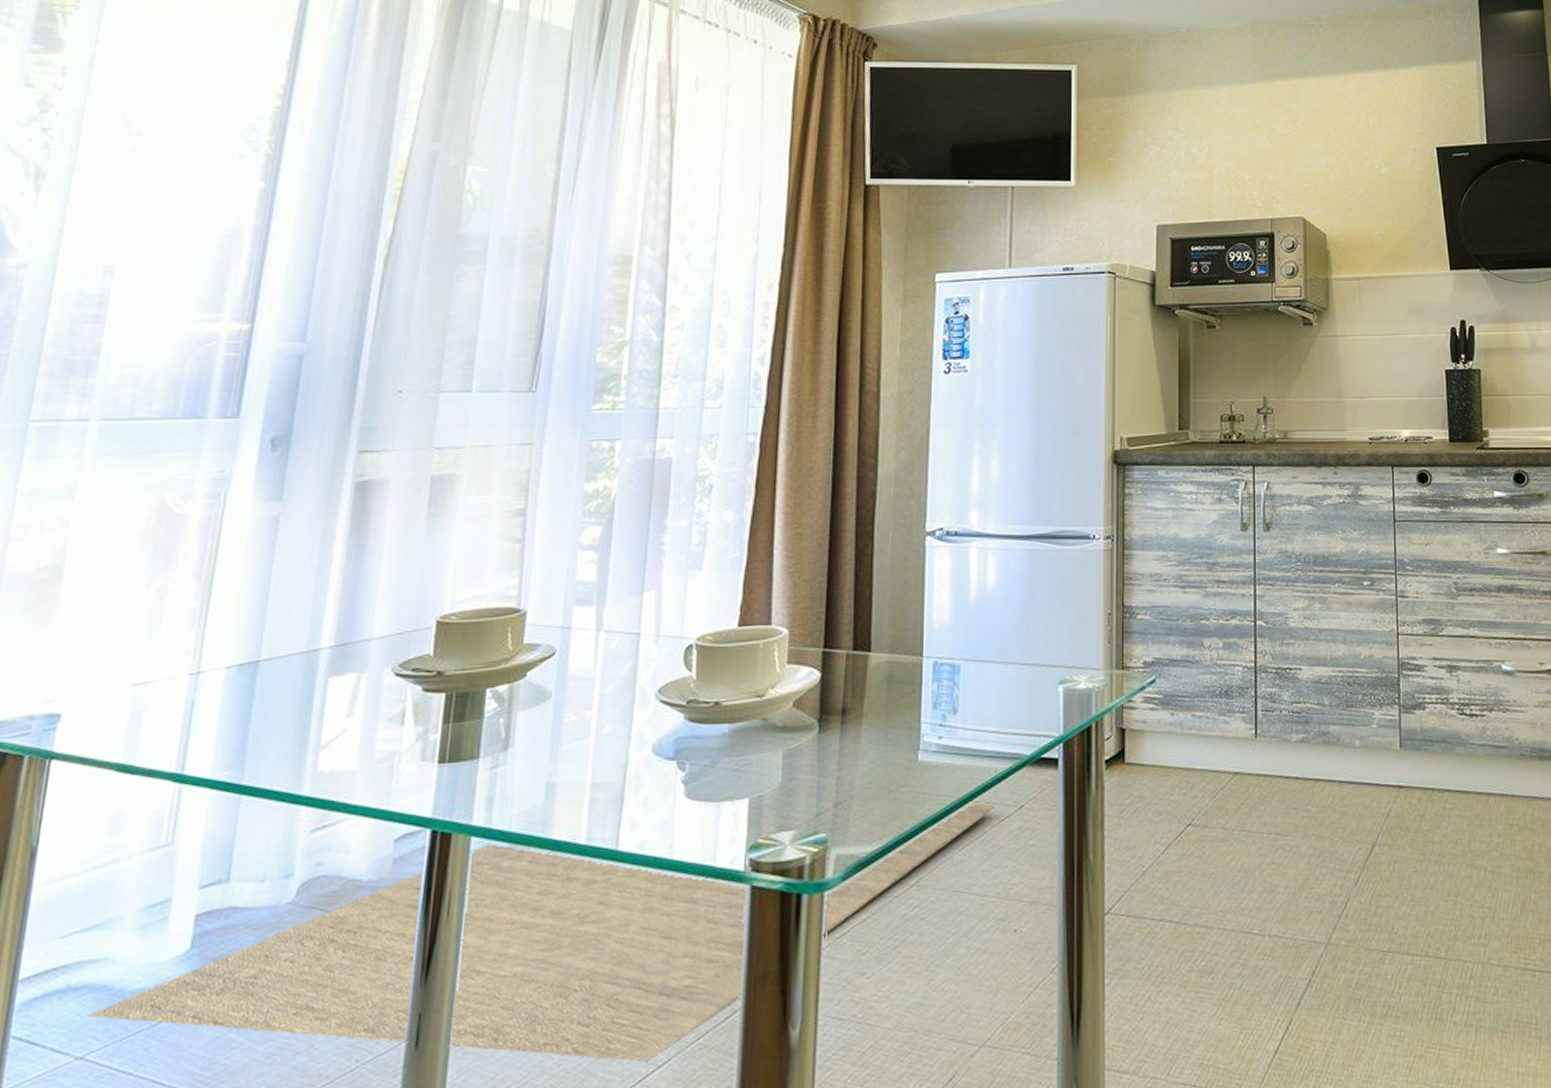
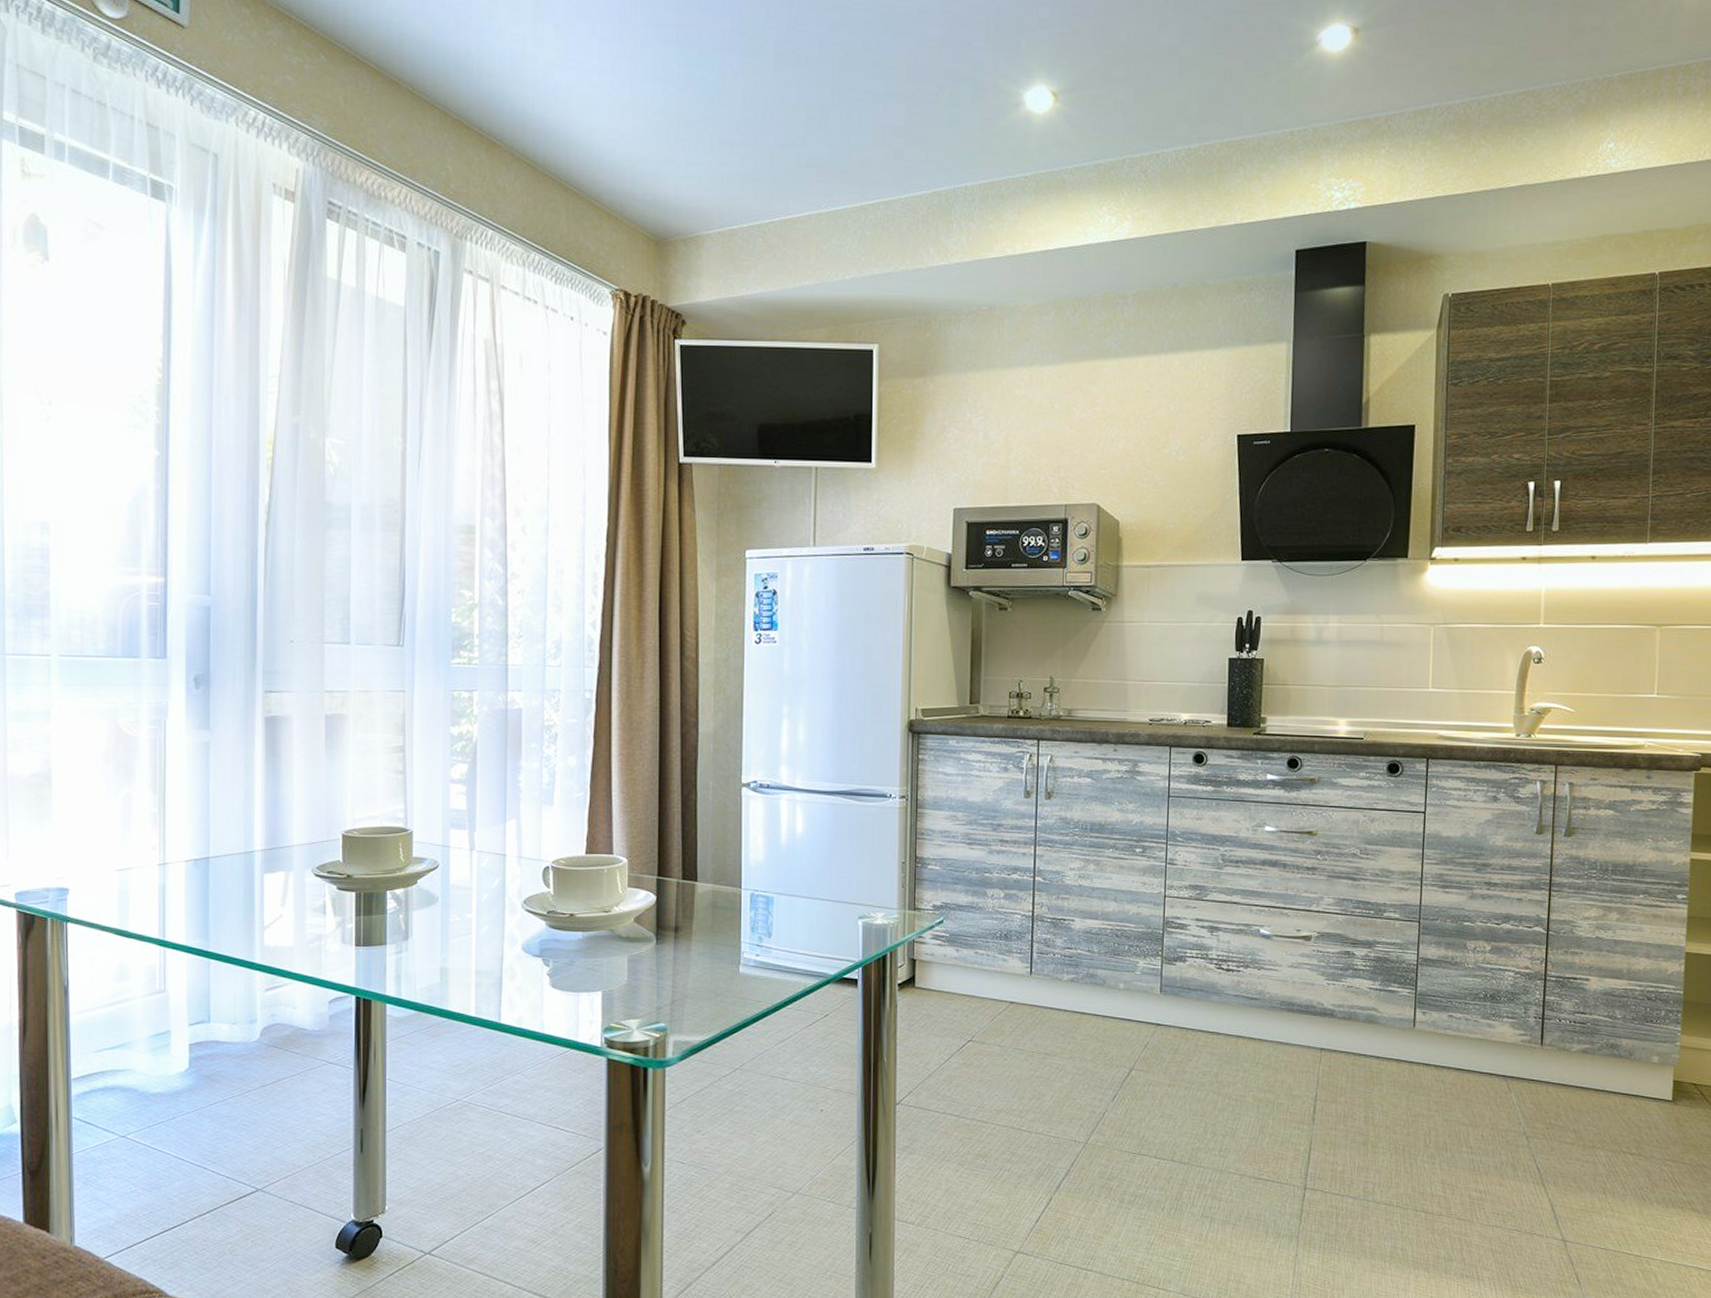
rug: present [88,801,995,1063] -> none [124,1008,804,1179]

